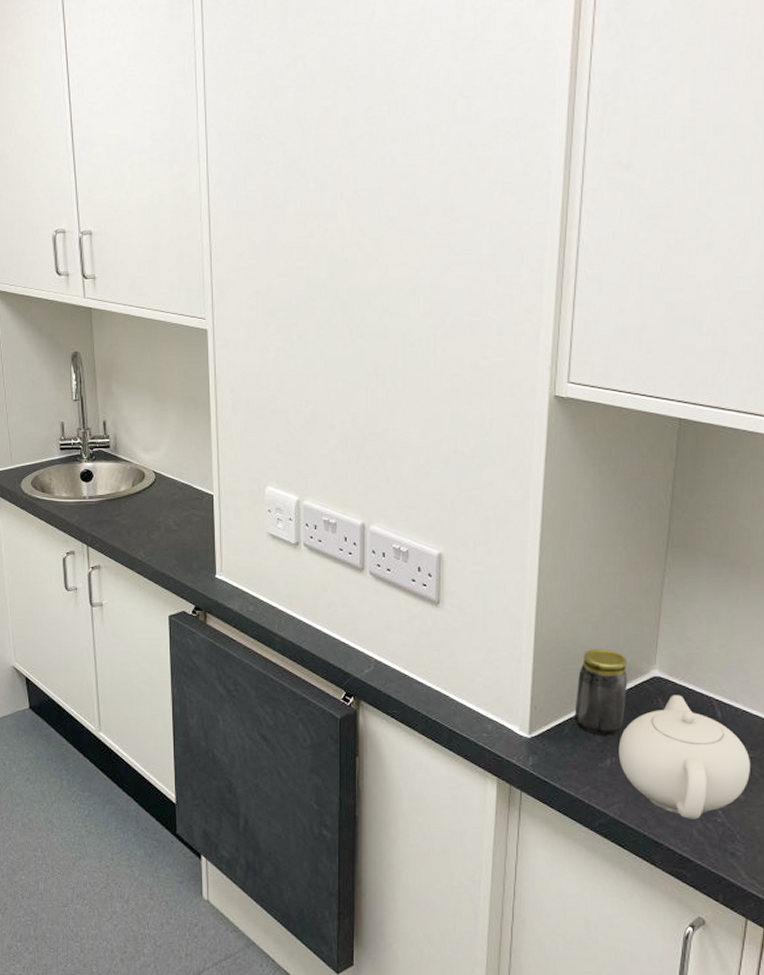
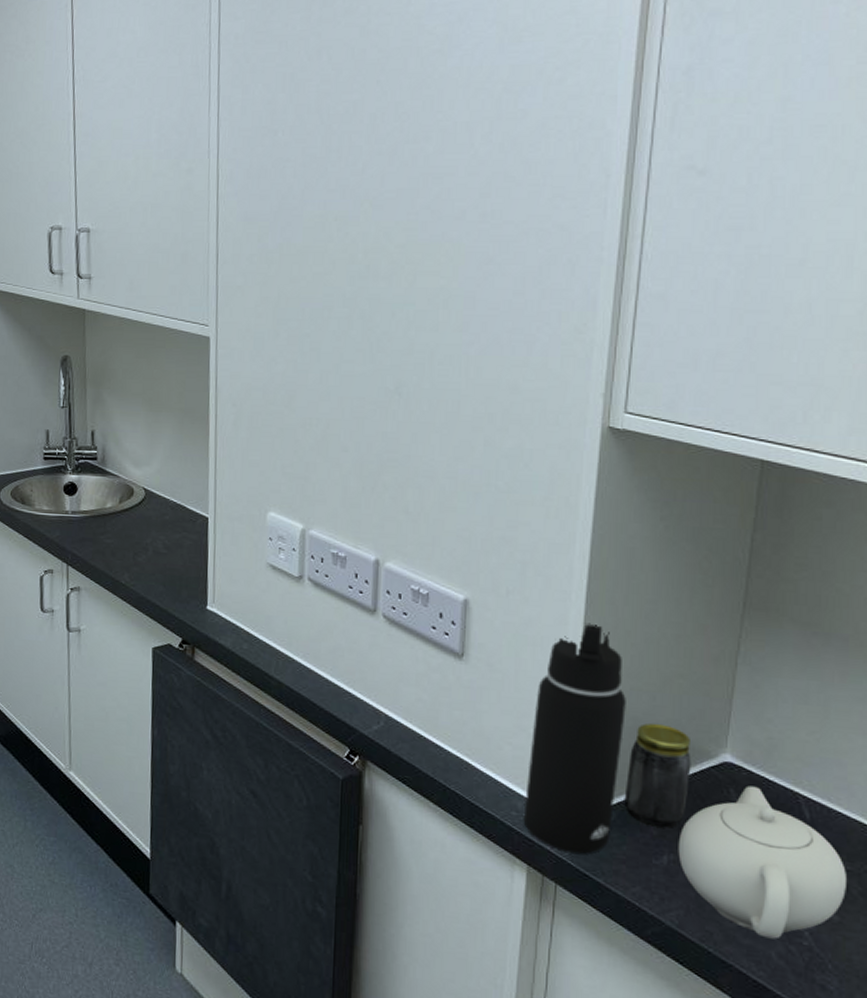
water bottle: none [493,567,574,764] -> present [523,623,626,854]

